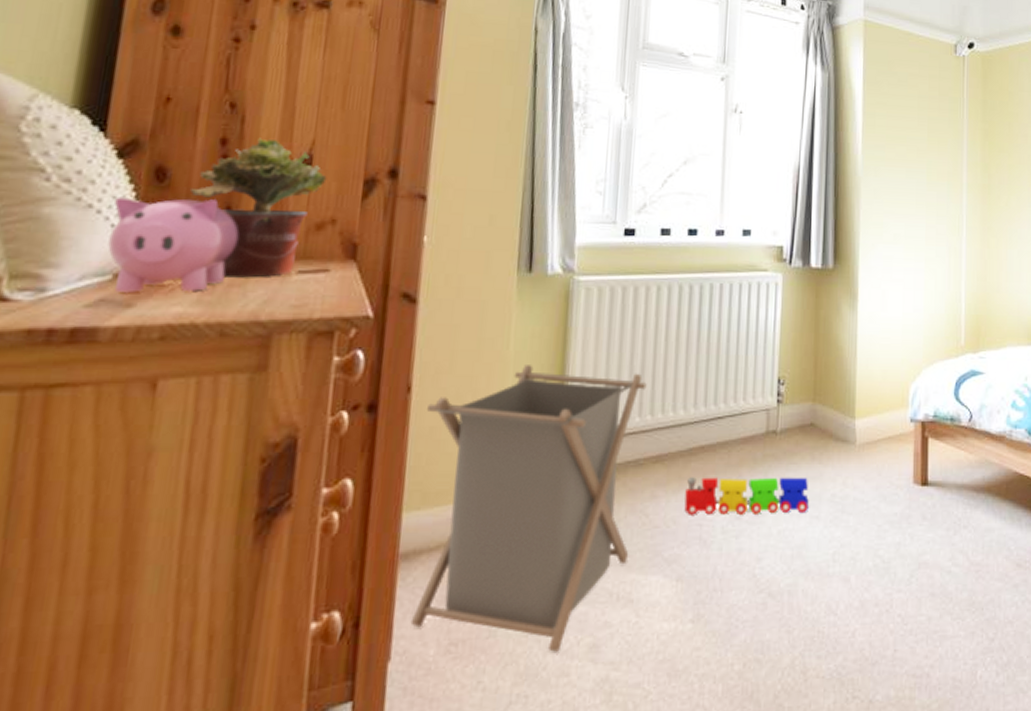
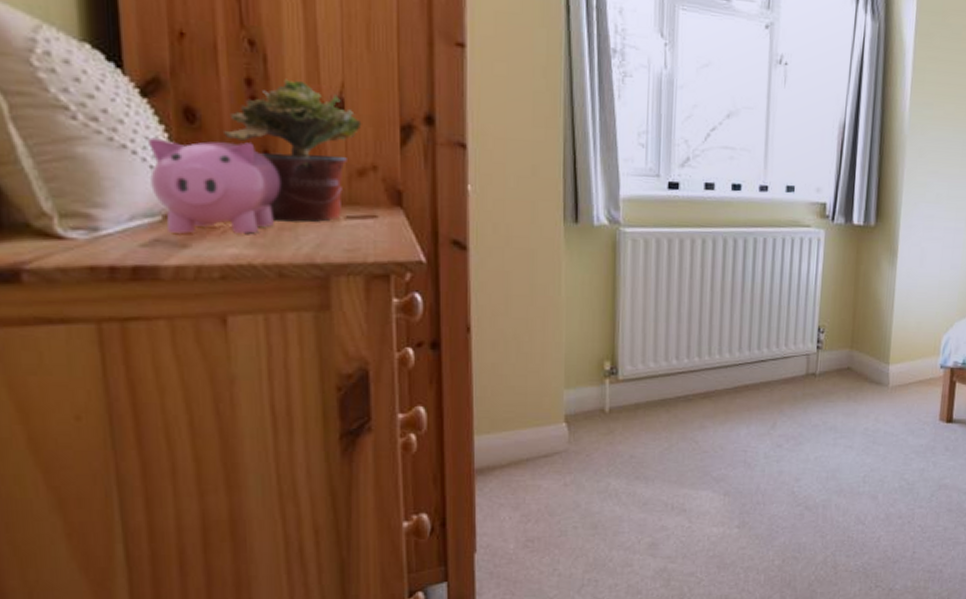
laundry basket: present [410,365,647,652] -> none [488,310,694,548]
toy train: present [684,477,809,515] -> none [730,411,844,444]

